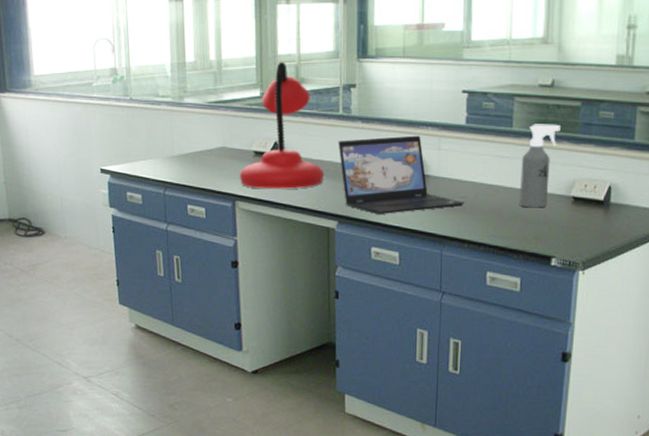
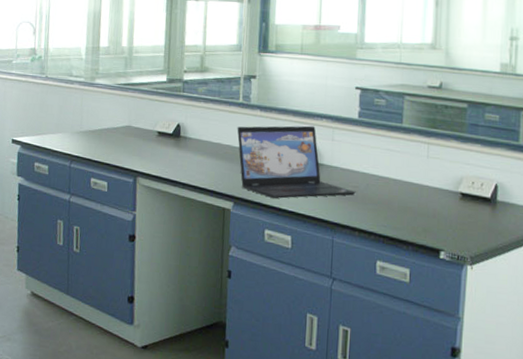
desk lamp: present [240,61,325,189] -> none [142,51,223,169]
spray bottle: present [520,124,561,208] -> none [409,121,448,202]

